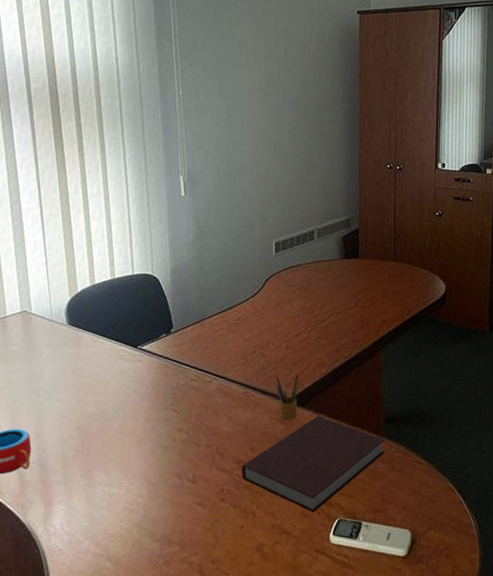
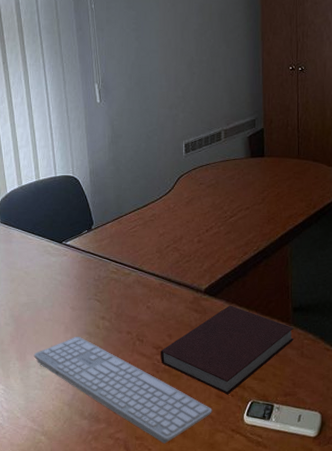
keyboard: none [100,449,296,567] -> present [33,336,212,444]
pencil box: present [274,374,298,420] -> none [187,266,210,309]

